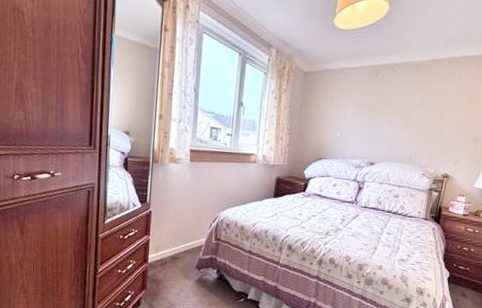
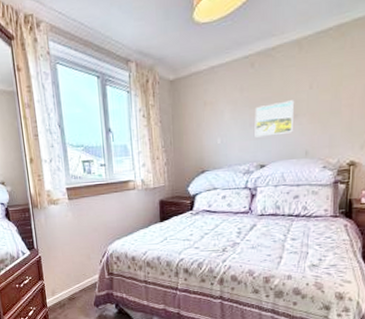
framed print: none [369,111,407,140] -> present [255,100,295,138]

